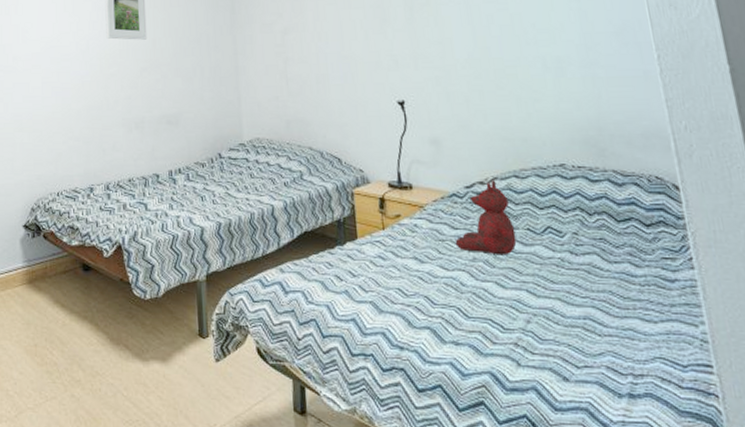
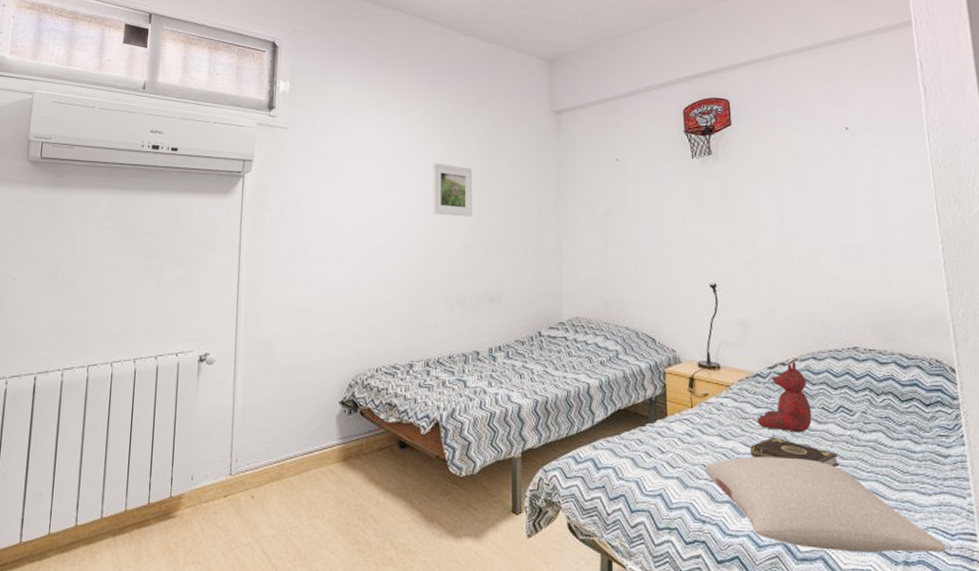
pillow: none [400,280,678,385] -> present [704,456,947,553]
book: none [449,260,549,291] -> present [750,437,839,466]

